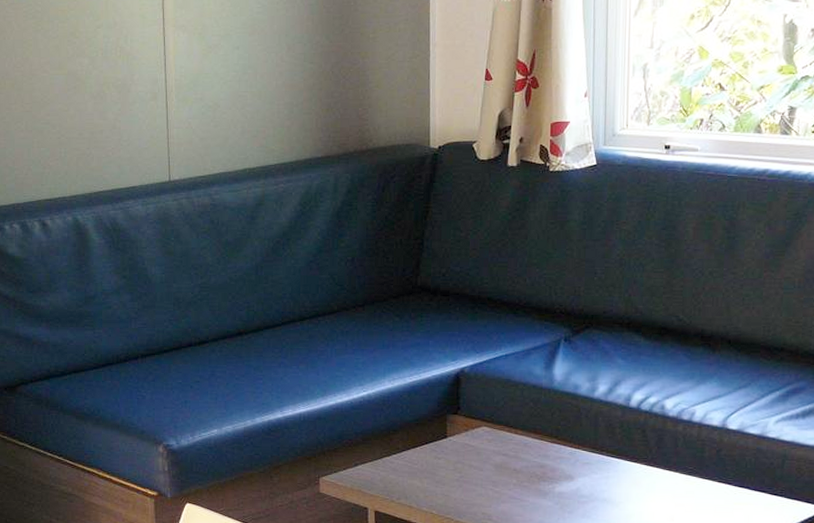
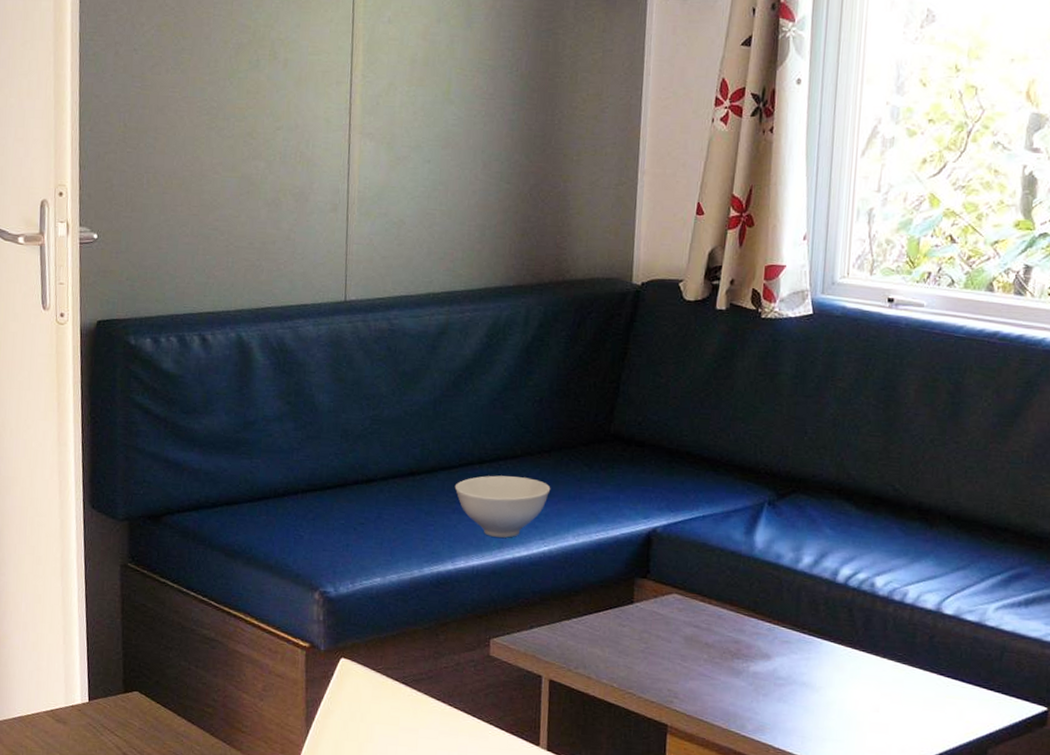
bowl: none [279,330,366,386] -> present [454,475,551,538]

